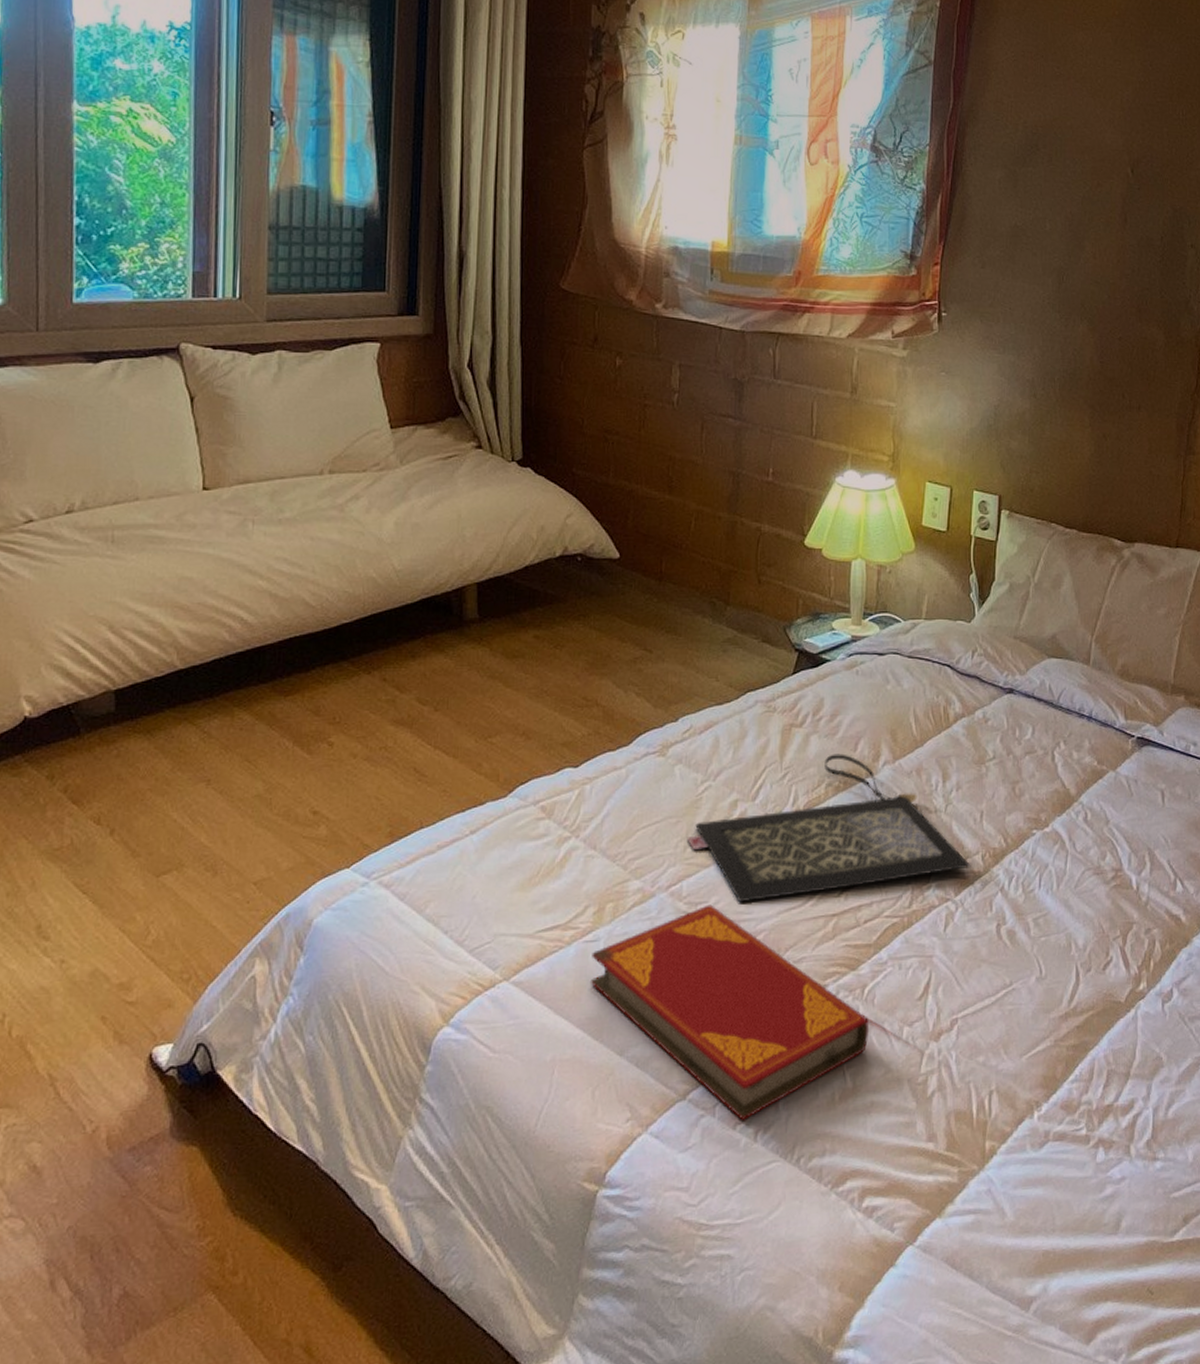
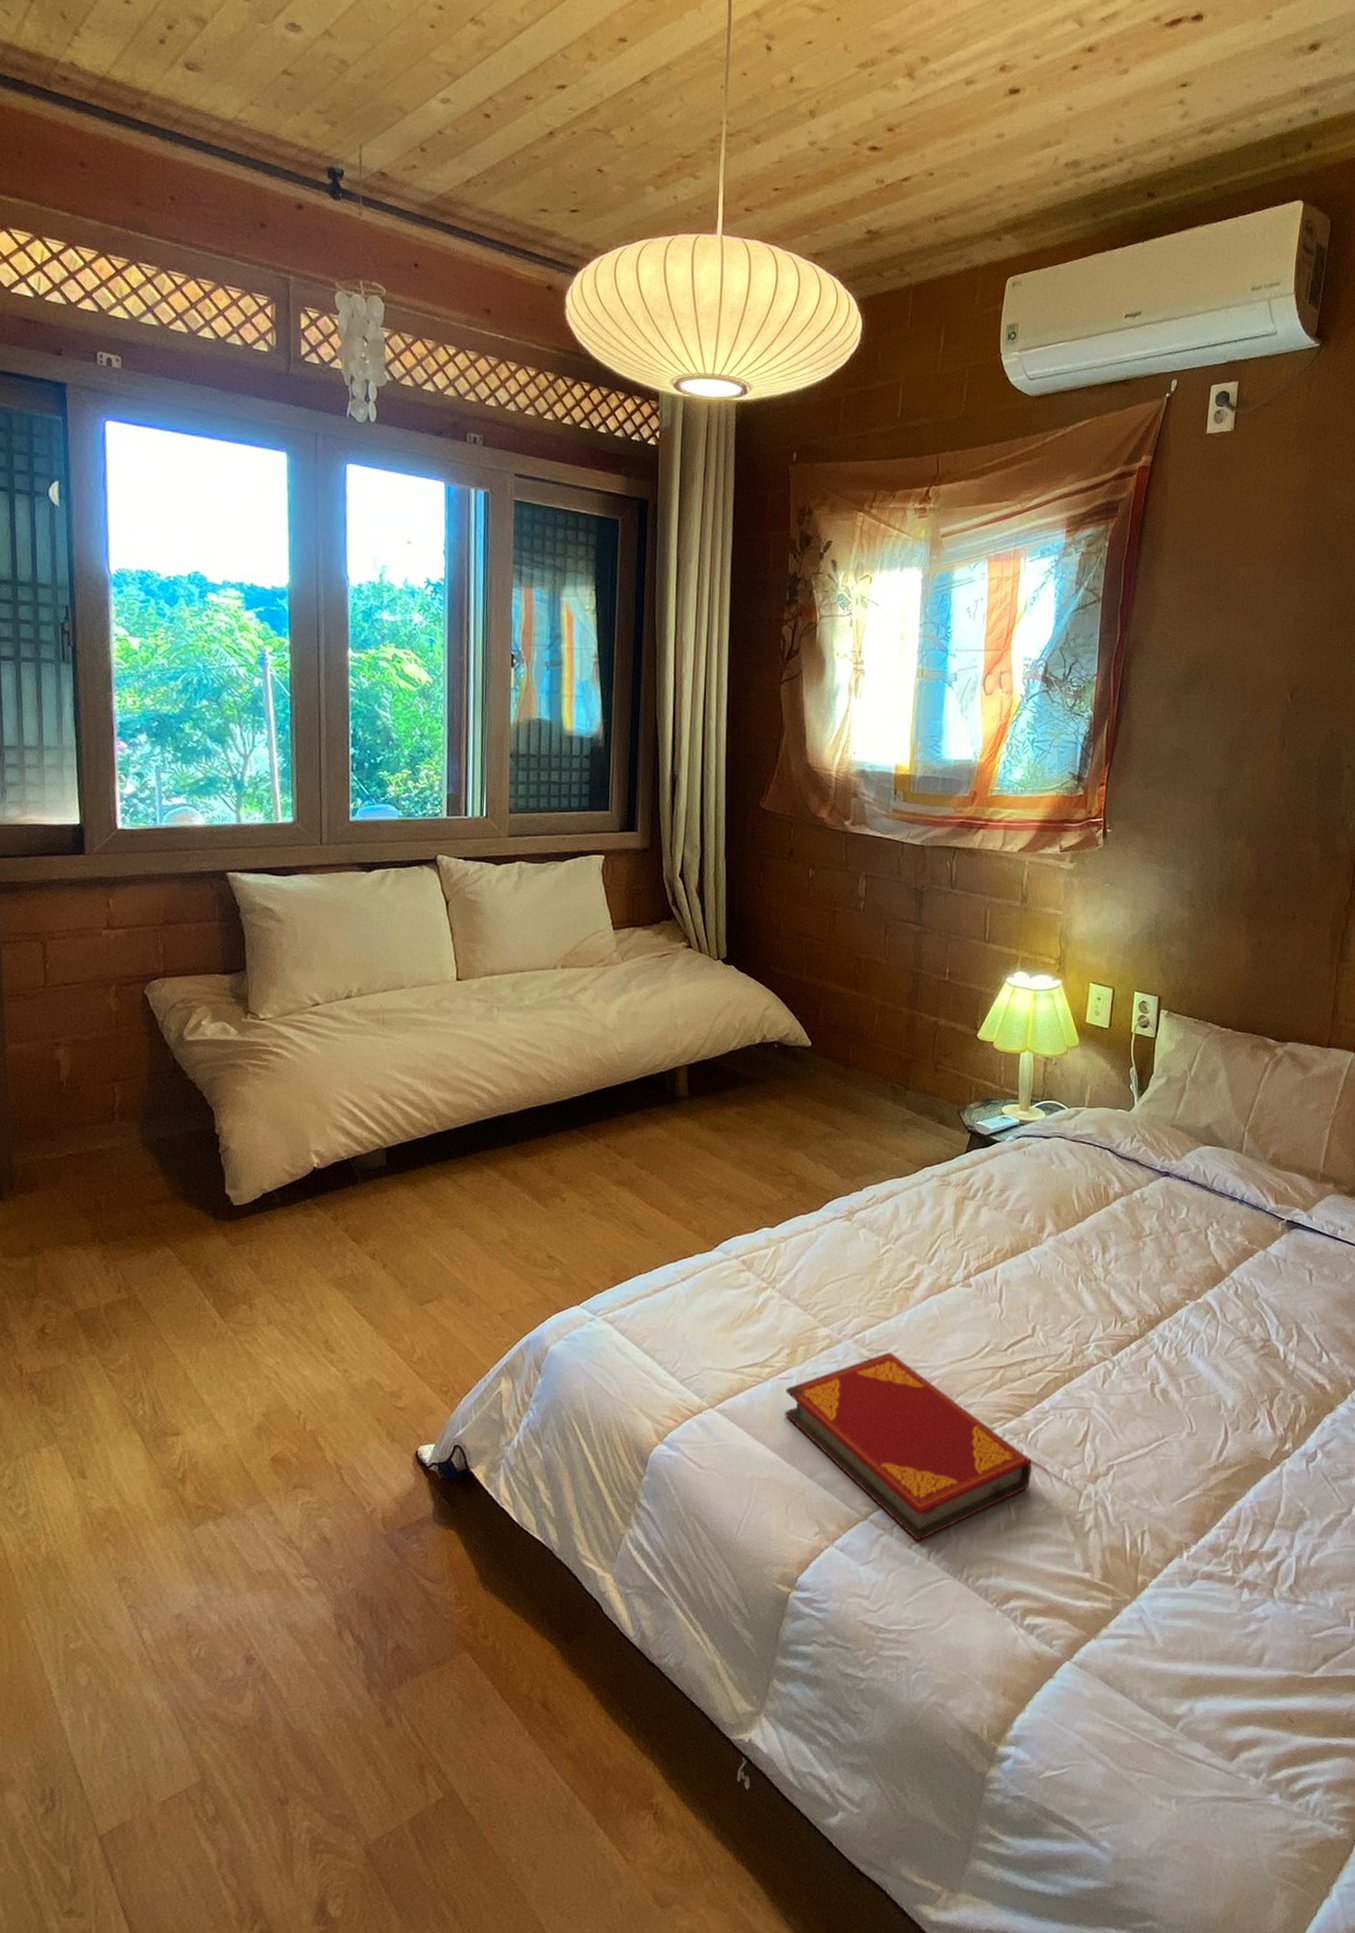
clutch bag: present [686,753,971,903] -> none [869,1224,1128,1352]

